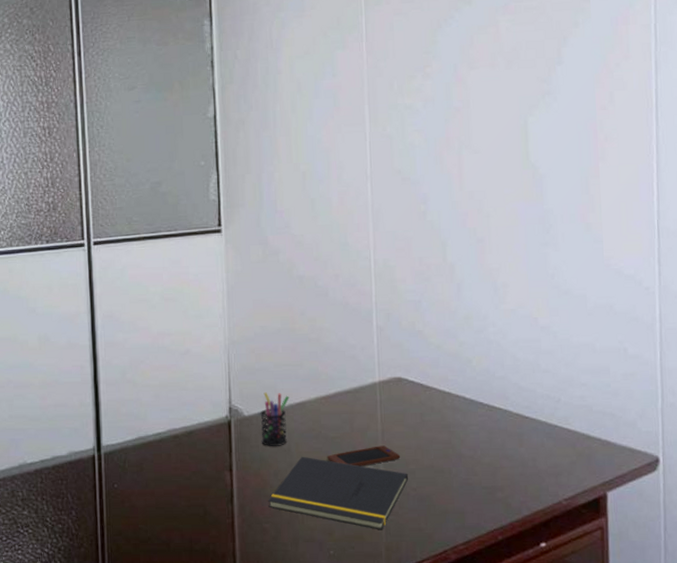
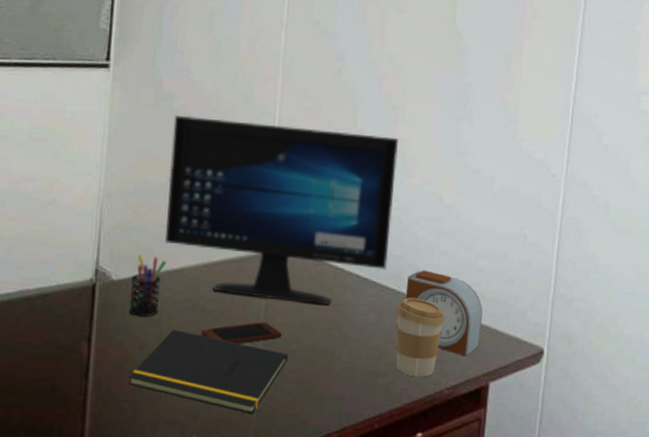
computer monitor: none [281,266,492,427] -> present [164,115,399,305]
coffee cup: none [505,415,556,490] -> present [395,298,446,377]
alarm clock: none [512,388,593,468] -> present [405,270,483,357]

